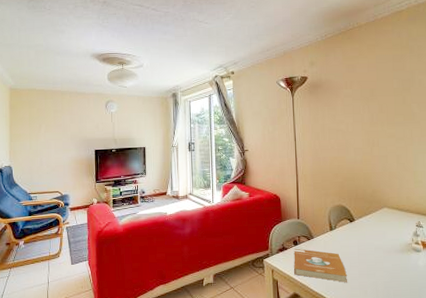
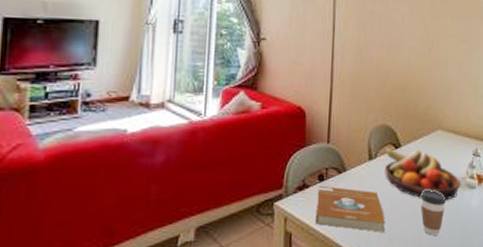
fruit bowl: none [342,221,408,261] -> present [385,147,461,201]
coffee cup: none [374,253,396,286] -> present [420,190,446,235]

